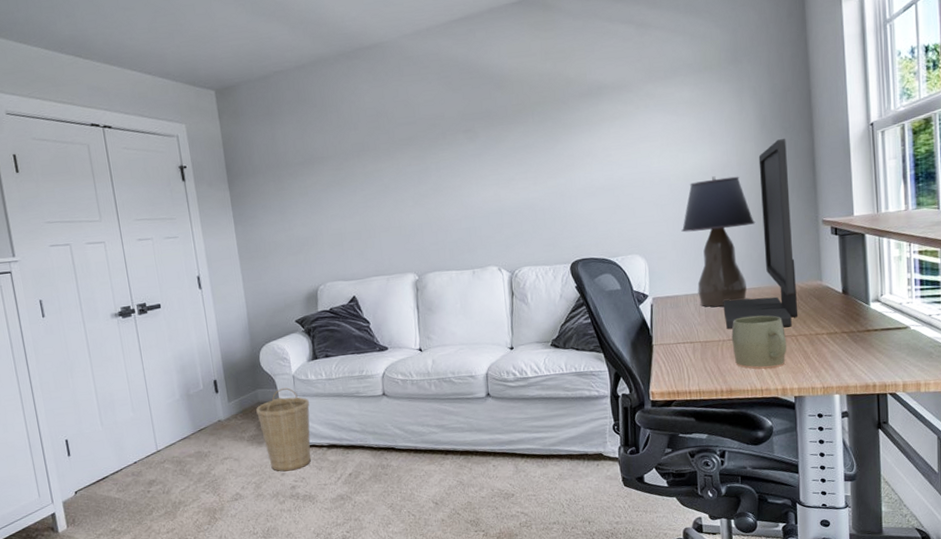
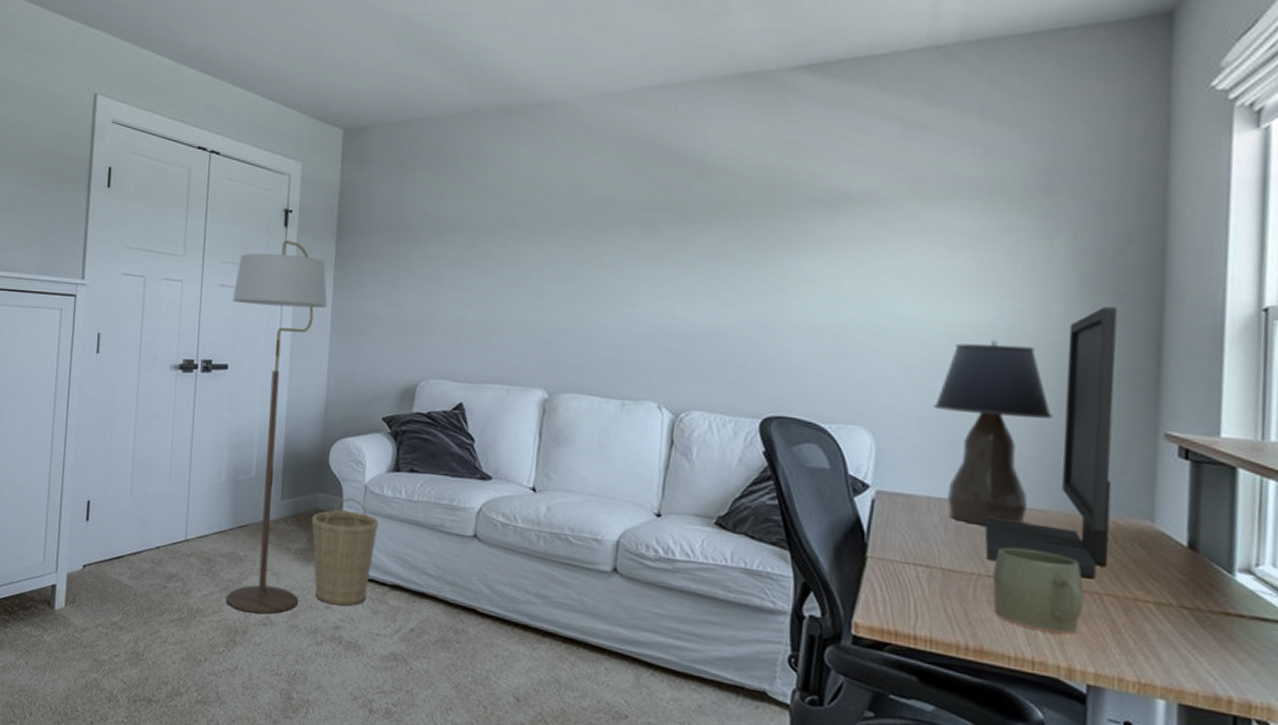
floor lamp: none [150,192,259,495] -> present [226,241,328,614]

